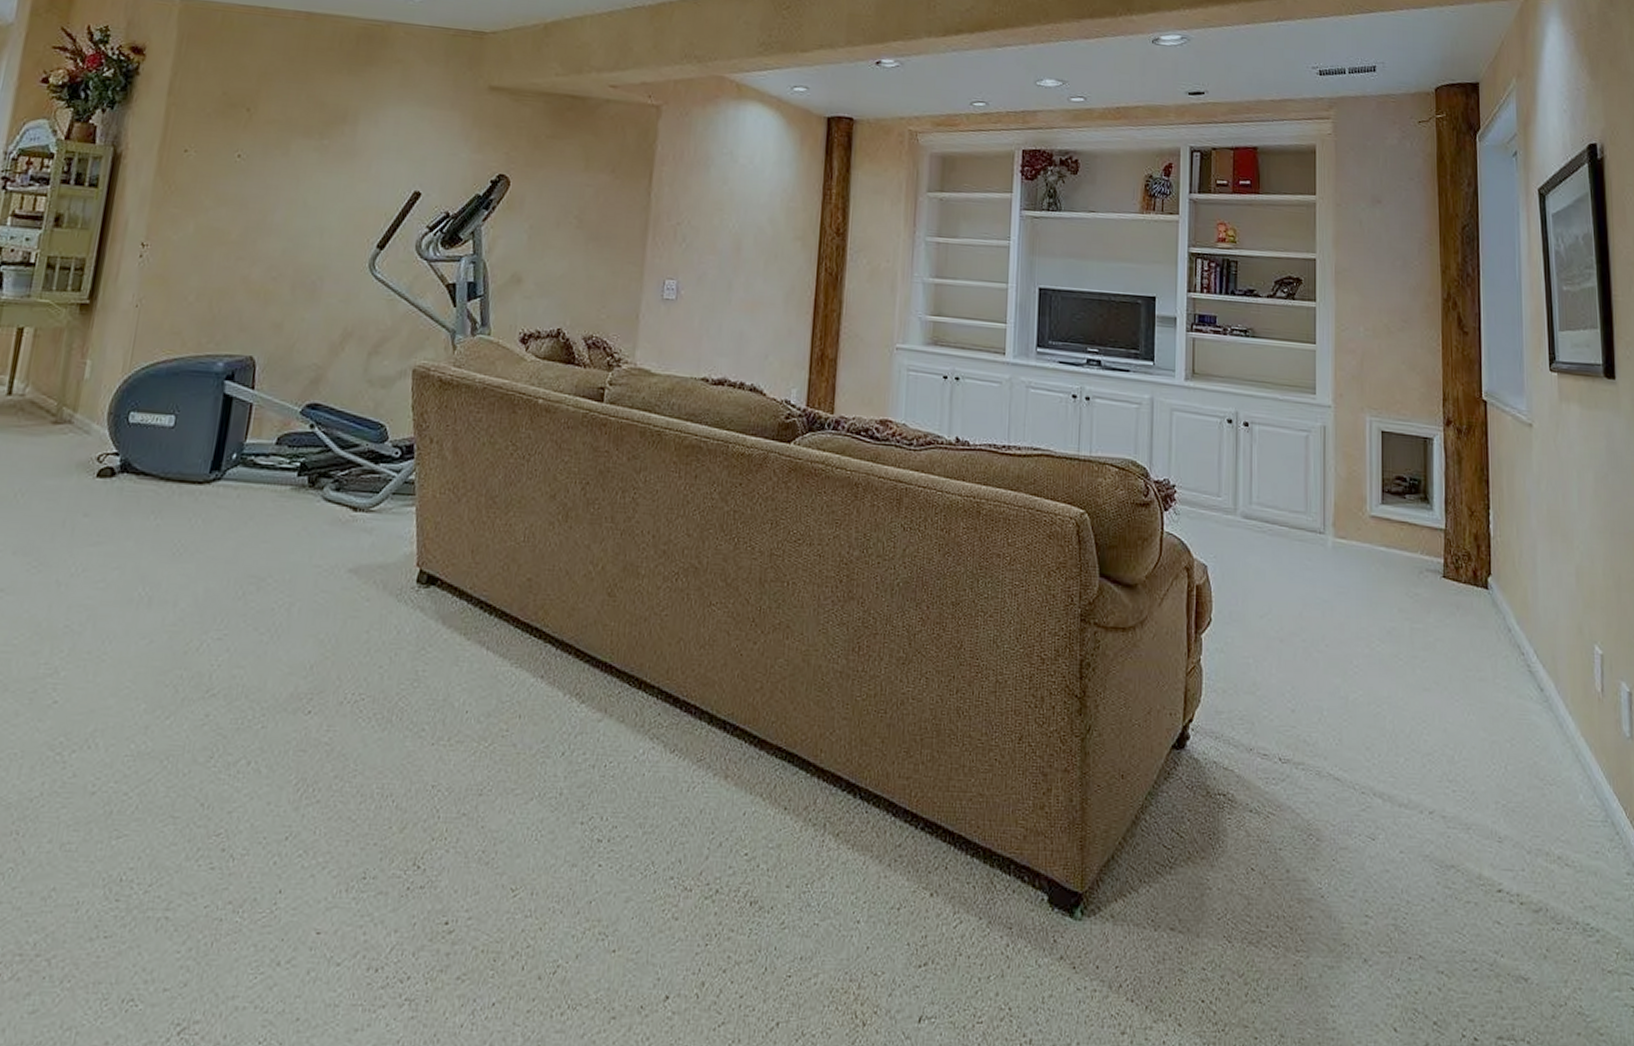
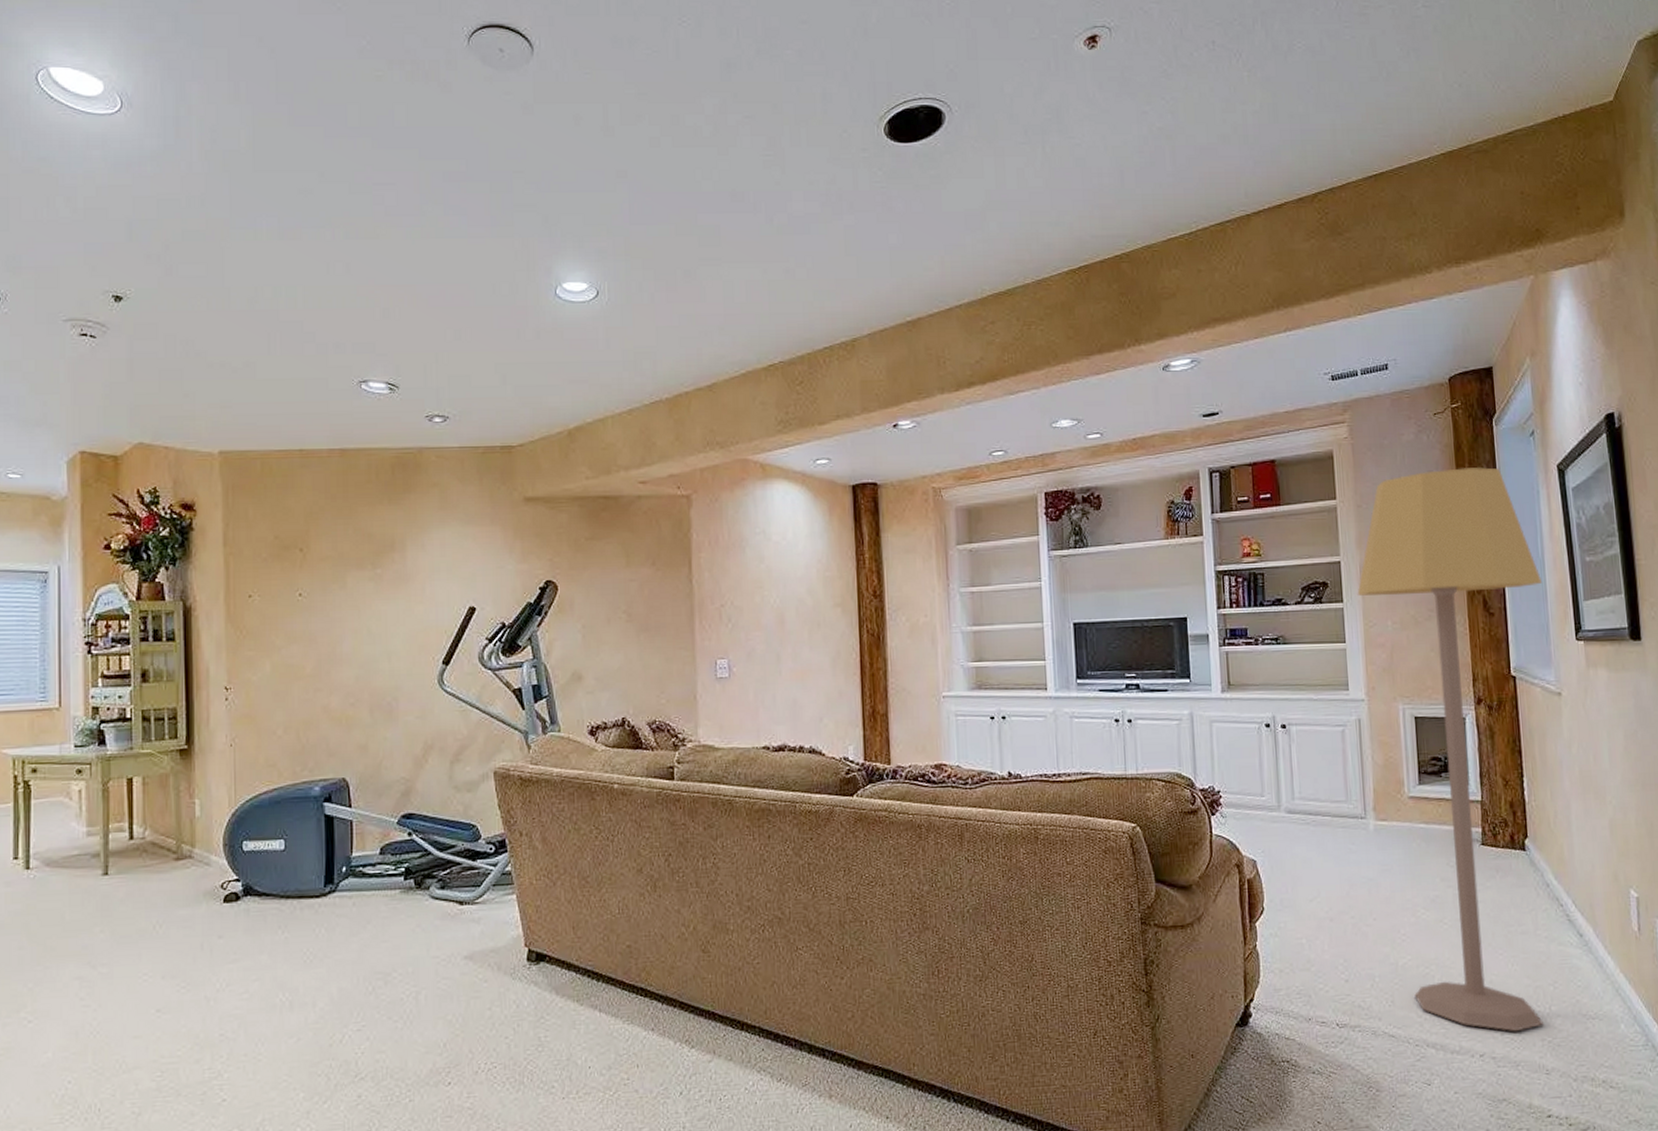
lamp: none [1331,178,1518,790] -> present [1357,467,1544,1032]

